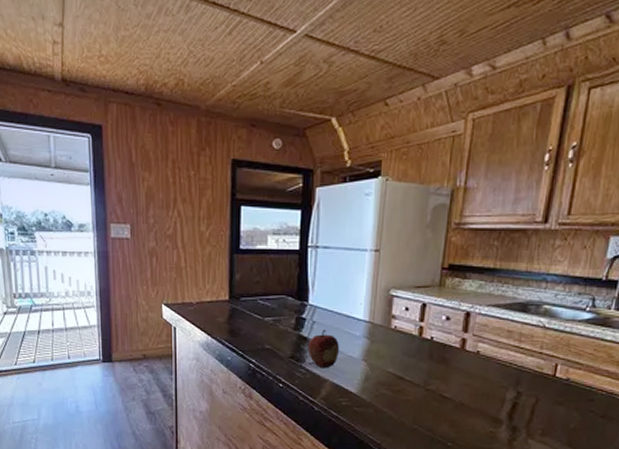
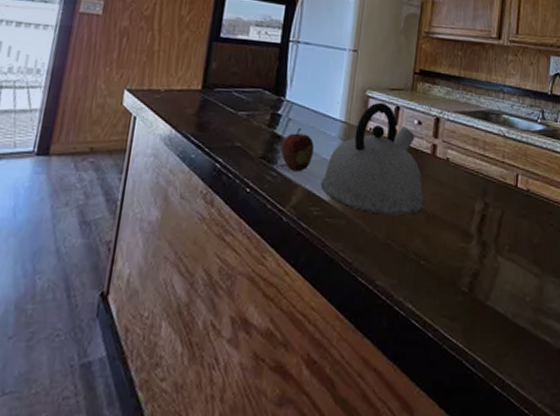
kettle: none [347,300,452,405] -> present [320,102,424,216]

